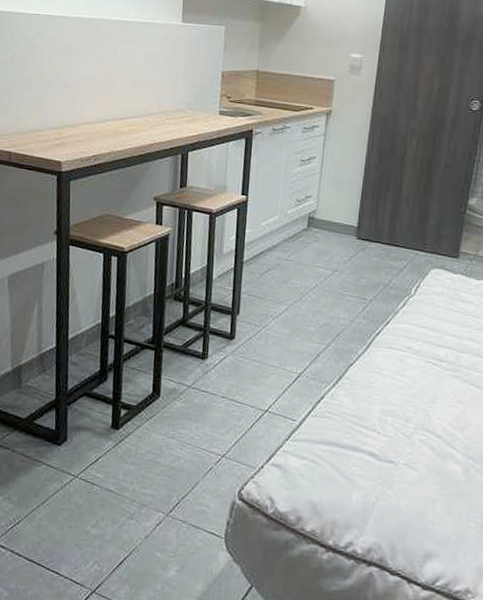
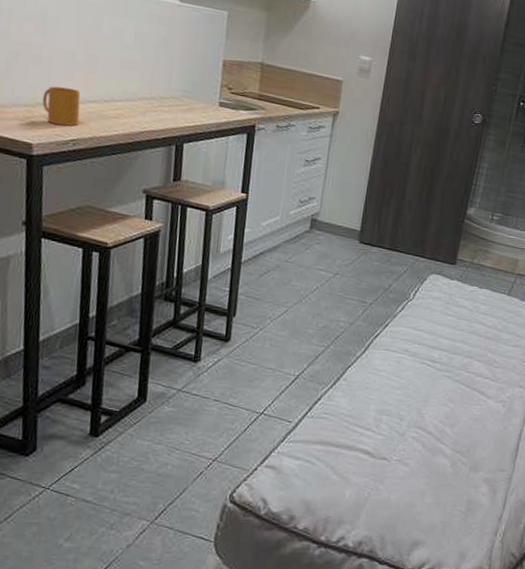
mug: none [69,109,100,144] -> present [42,86,81,127]

